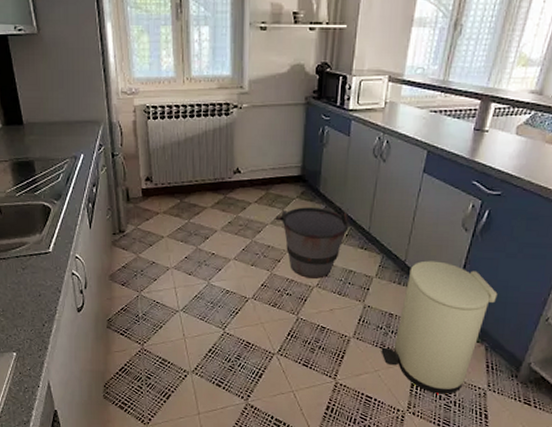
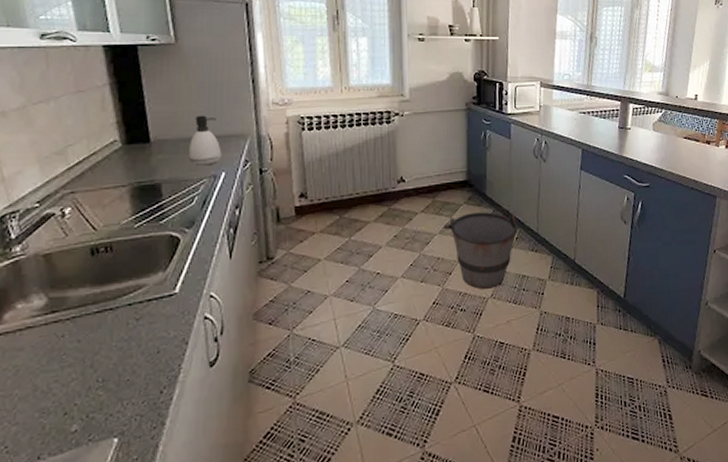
soap dispenser: none [54,101,80,148] -> present [189,115,222,166]
pedal bin: present [381,260,498,395] -> none [562,256,661,401]

